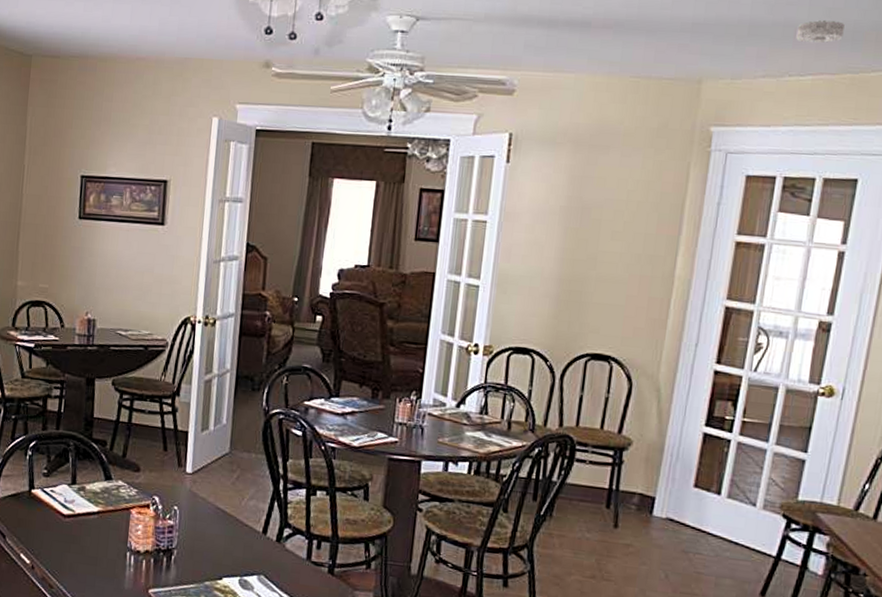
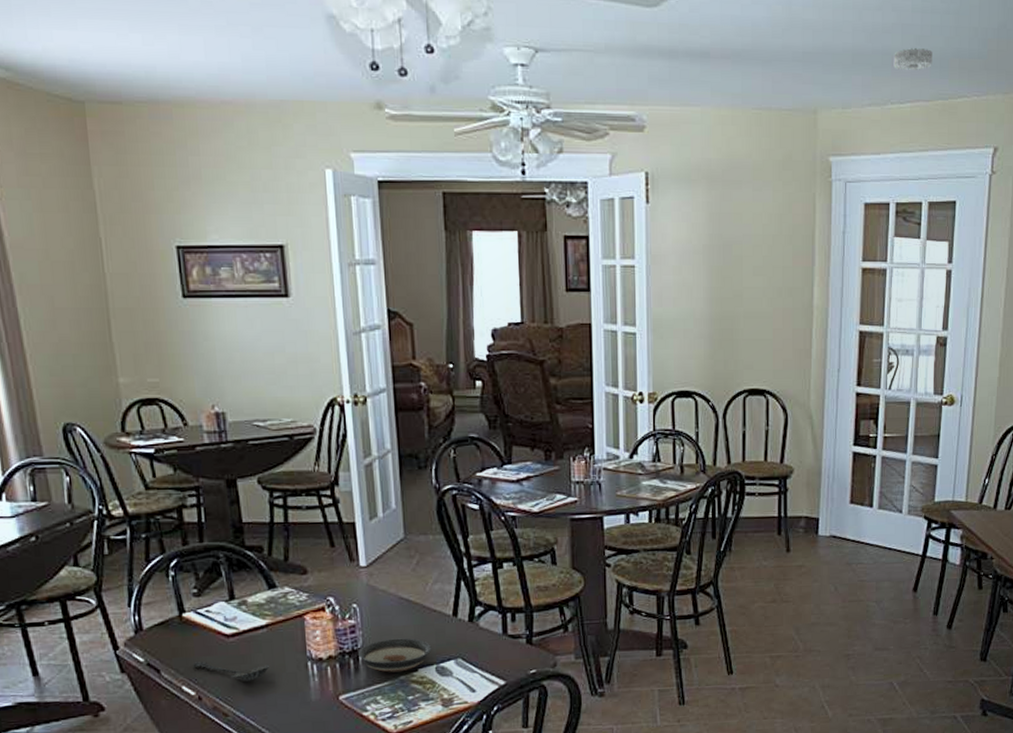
spoon: none [32,534,94,561] -> present [193,661,269,681]
saucer: none [171,544,239,578] -> present [357,638,432,673]

